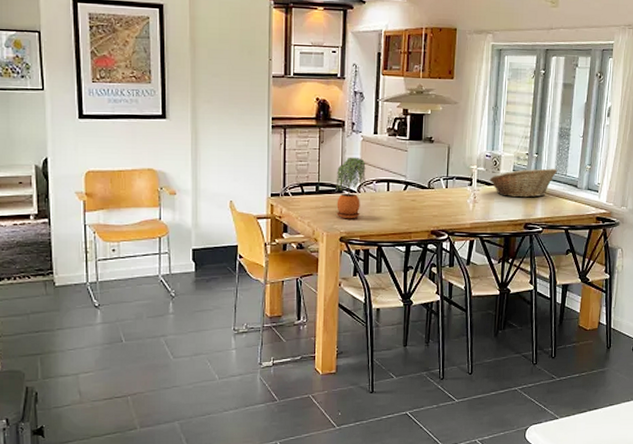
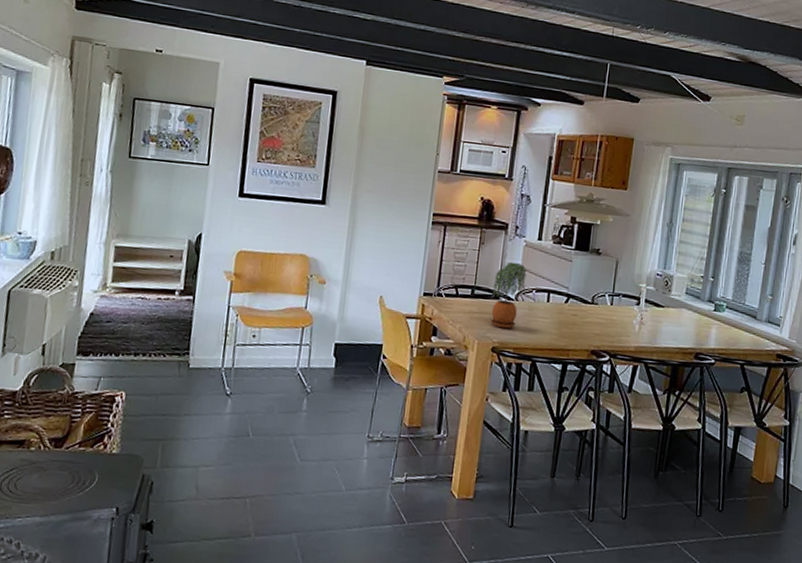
fruit basket: present [489,168,558,198] -> none [658,292,736,326]

